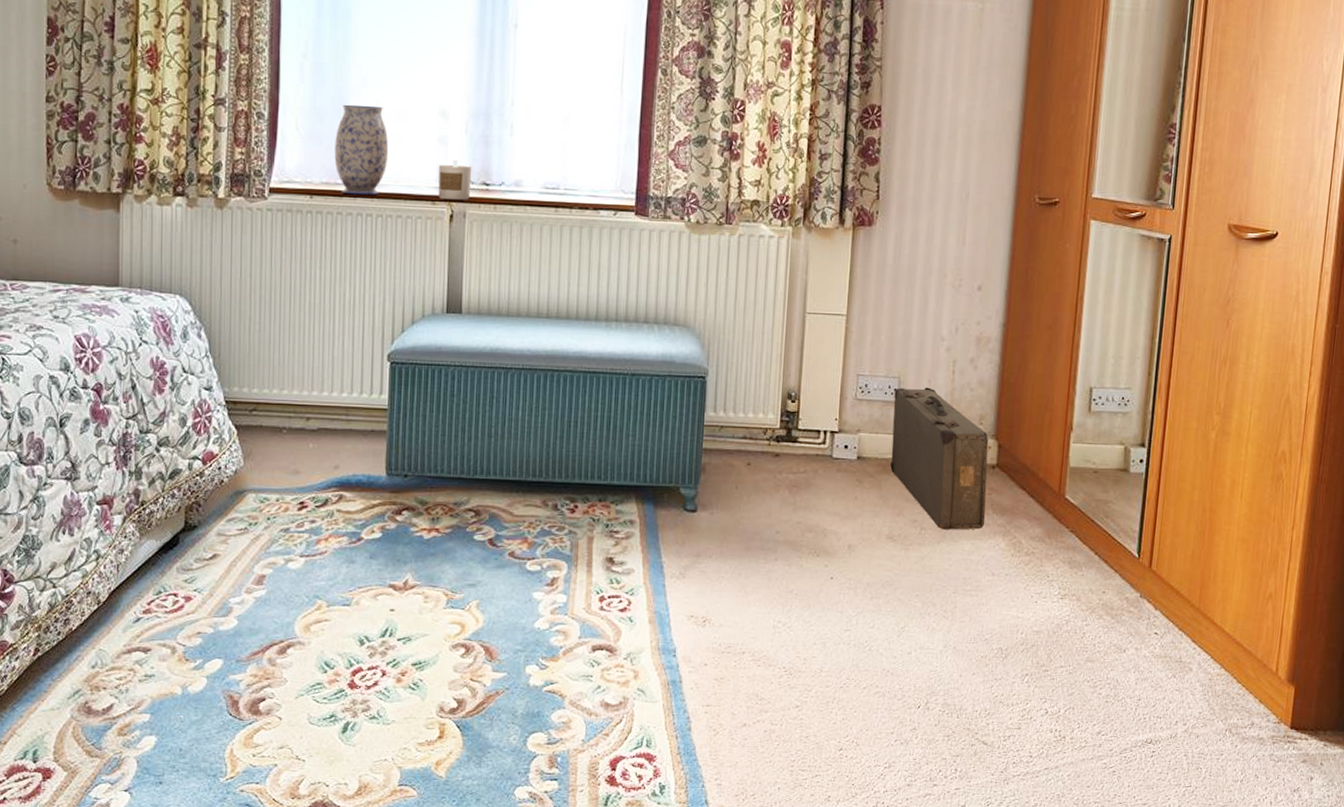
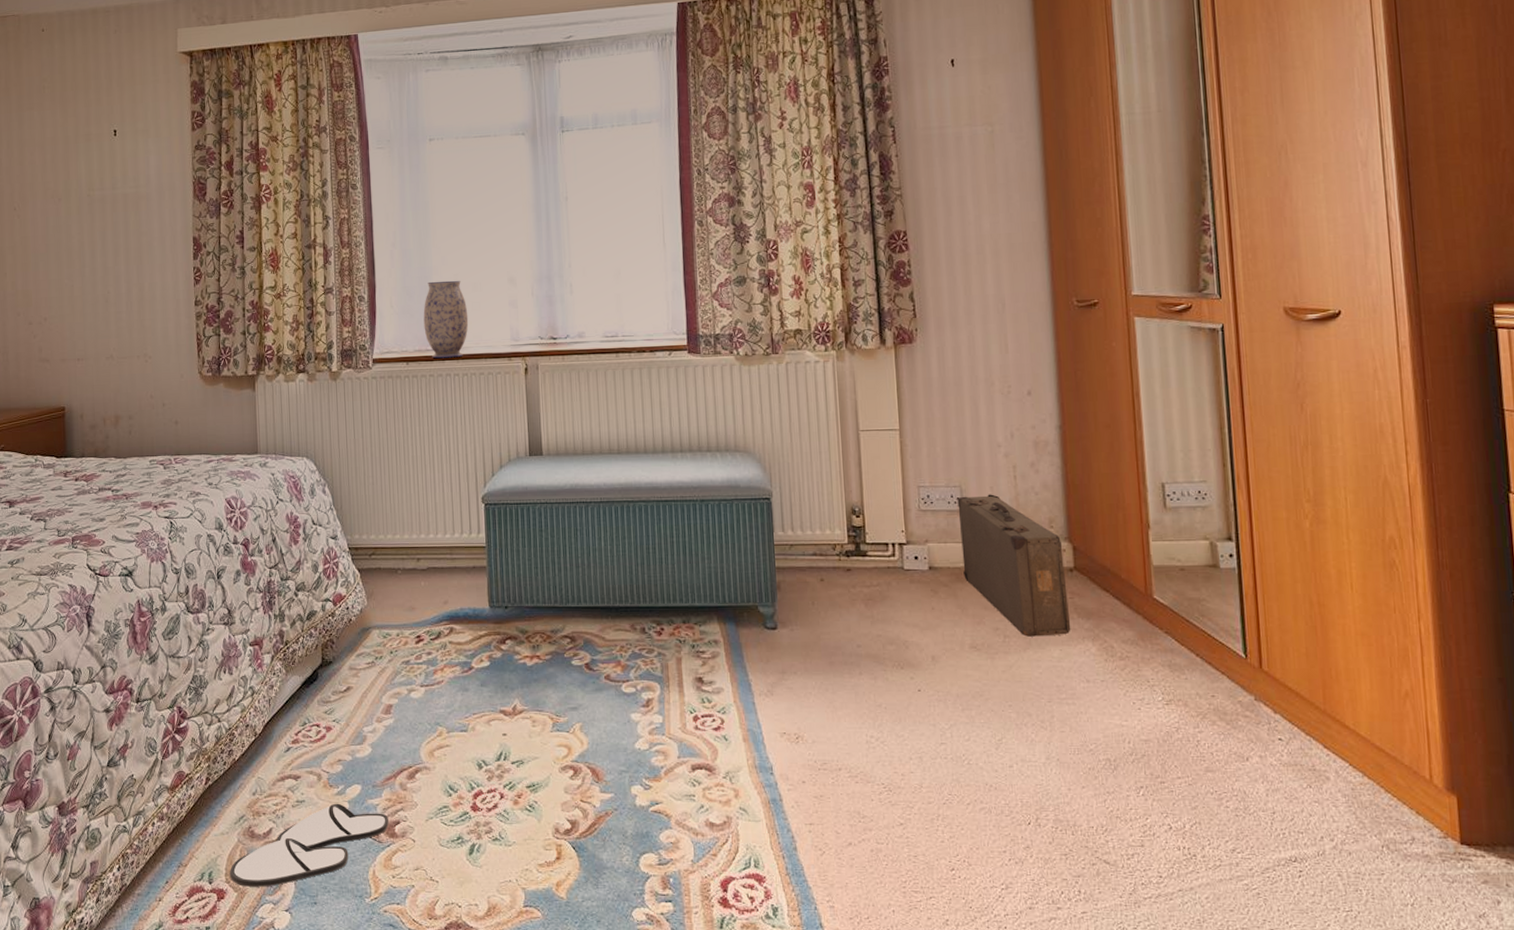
slippers: none [58,678,252,766] -> present [229,803,389,887]
candle: present [438,159,472,200] -> none [511,319,541,355]

